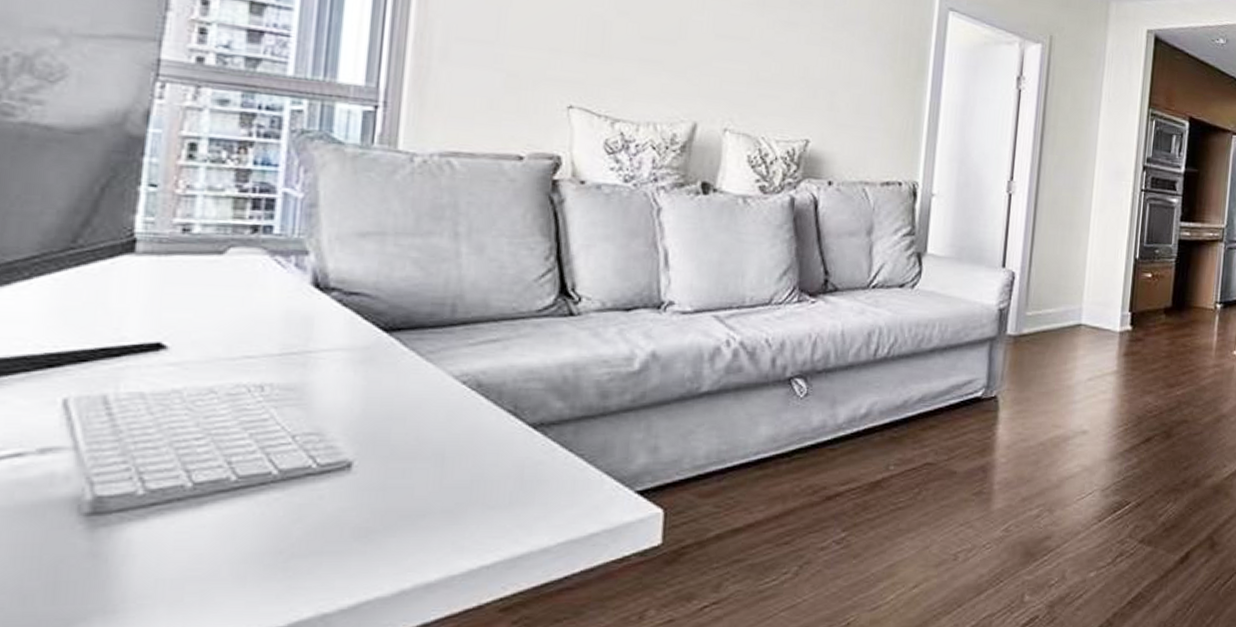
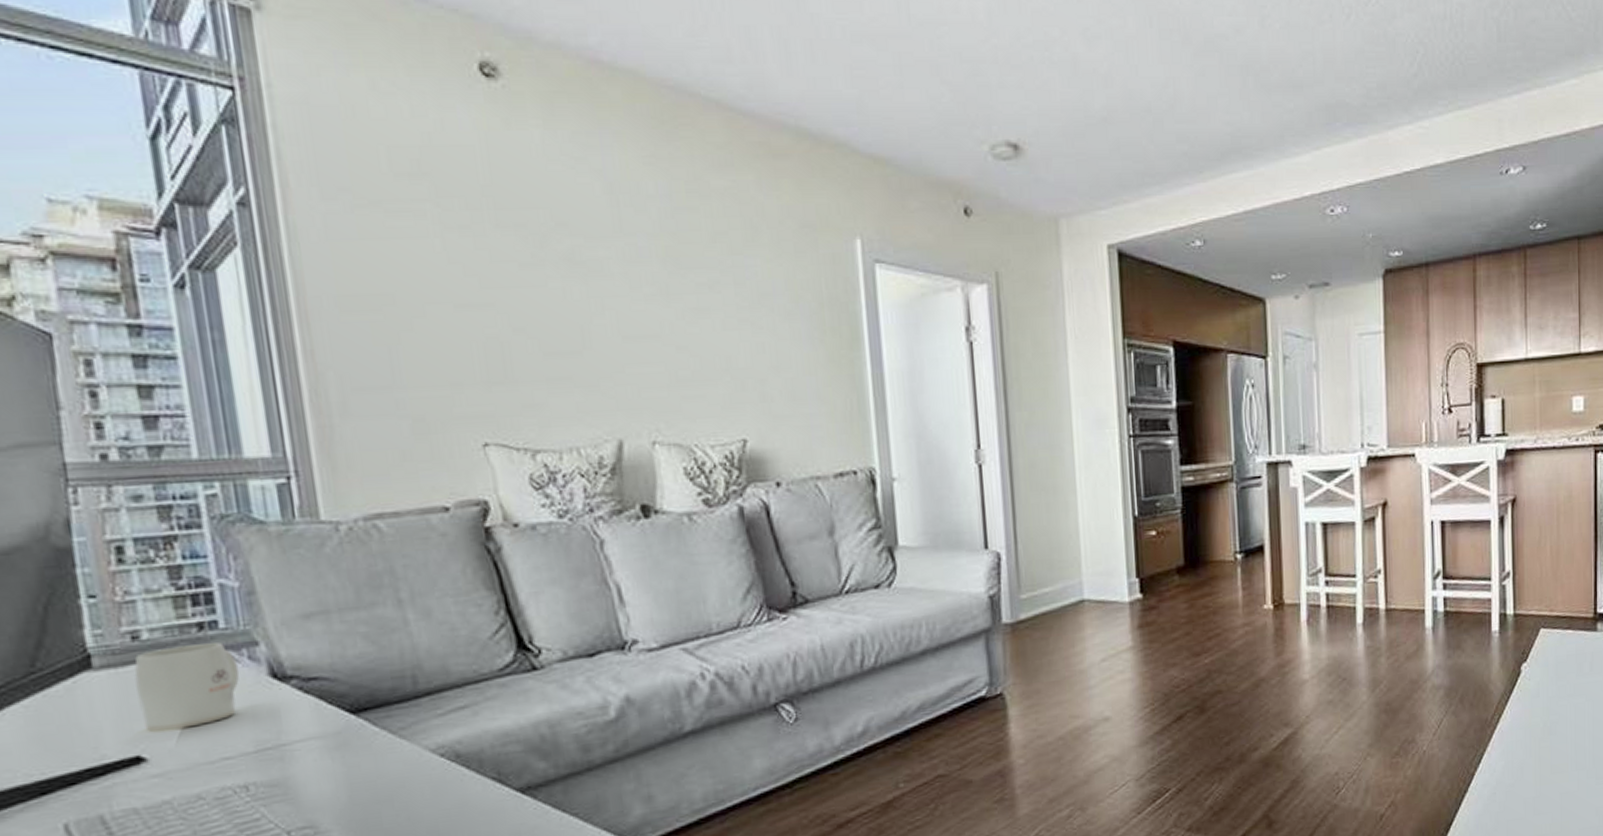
mug: none [173,244,284,323] -> present [134,642,240,732]

